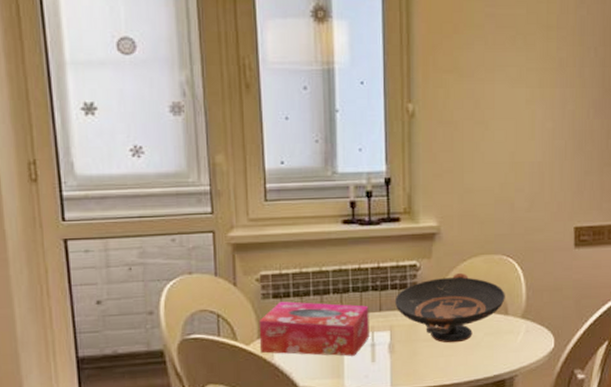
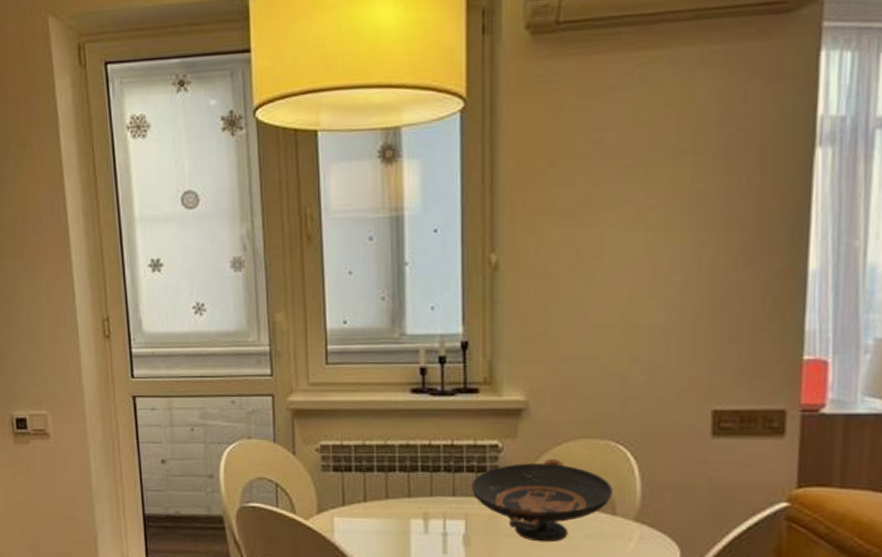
tissue box: present [259,301,369,356] -> none [318,476,441,544]

